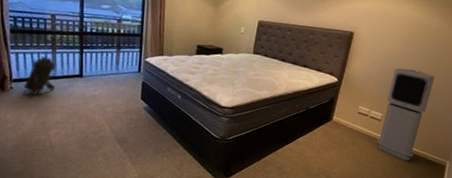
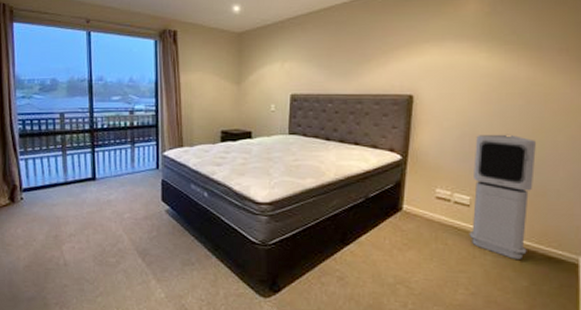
backpack: present [22,56,56,96] -> none [33,159,68,205]

